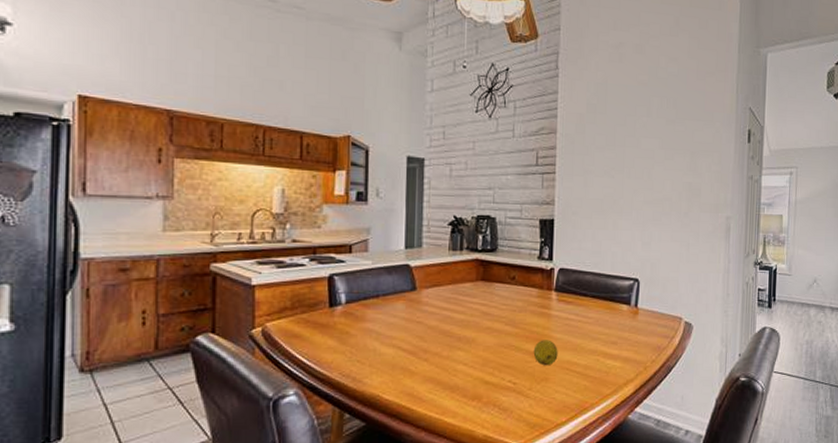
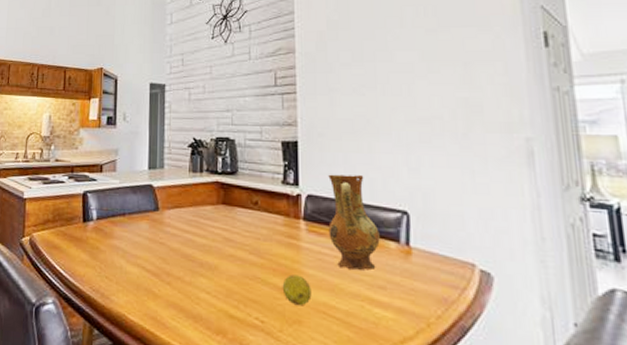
ceramic jug: none [575,249,616,331] -> present [328,174,380,271]

